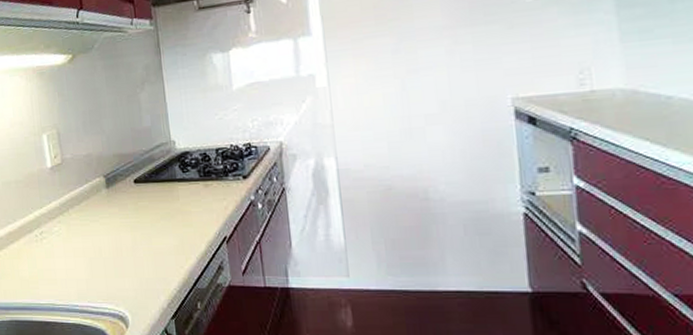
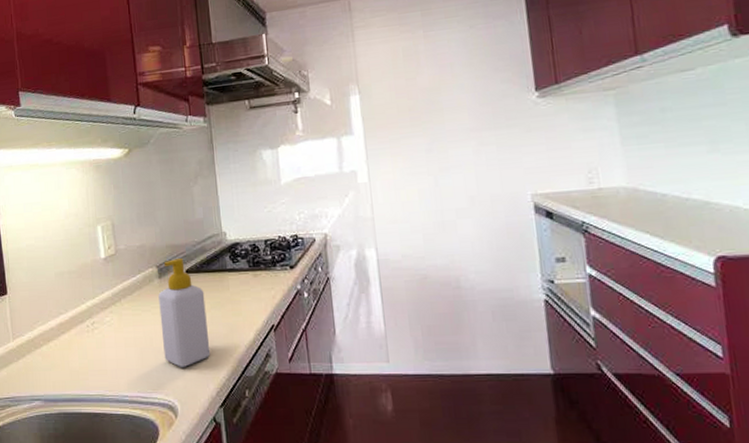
soap bottle: none [106,168,161,278] -> present [158,258,211,367]

